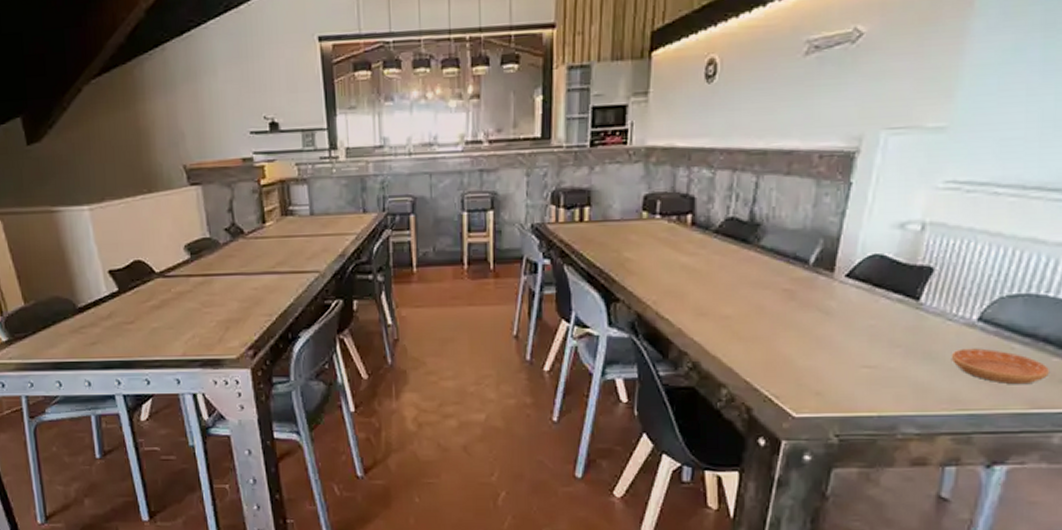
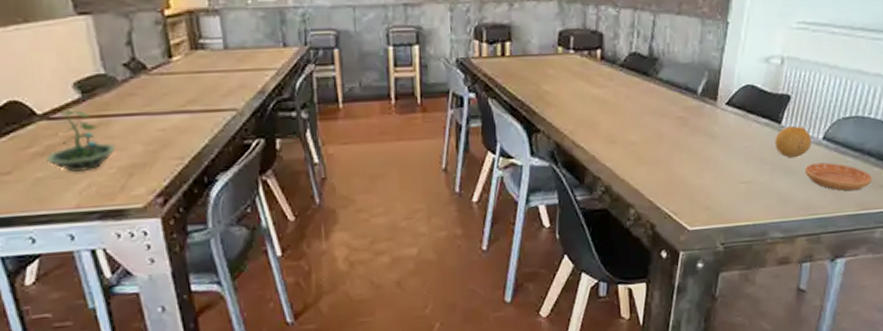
terrarium: none [161,269,216,325] -> present [46,110,116,172]
fruit: none [911,304,962,341] -> present [775,126,812,158]

